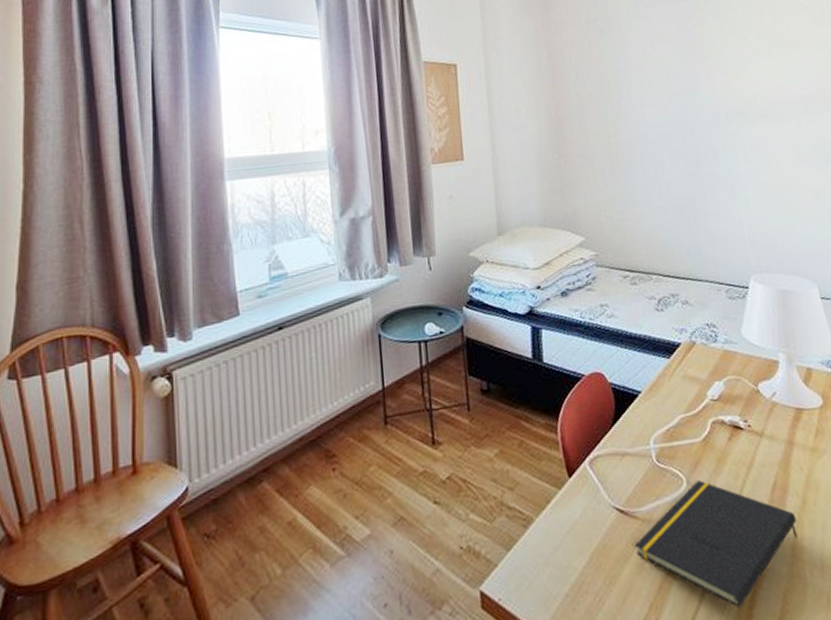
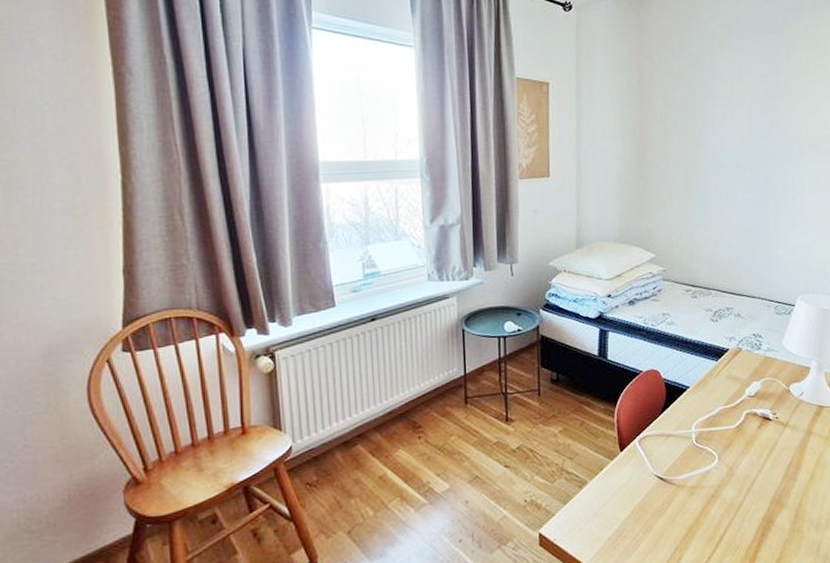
notepad: present [634,480,798,609] -> none [669,458,804,552]

